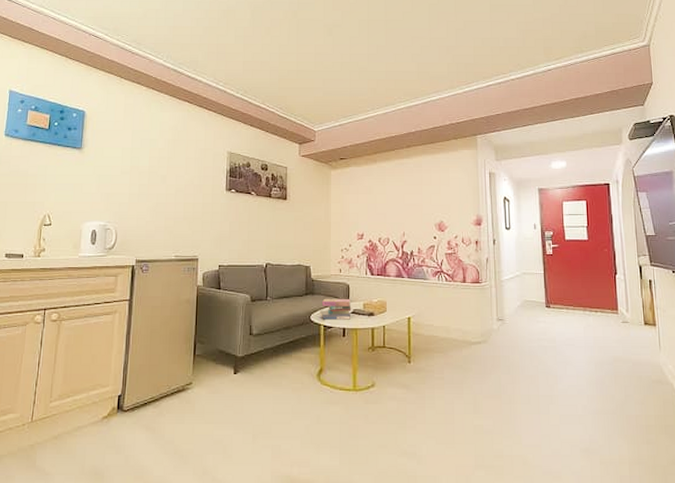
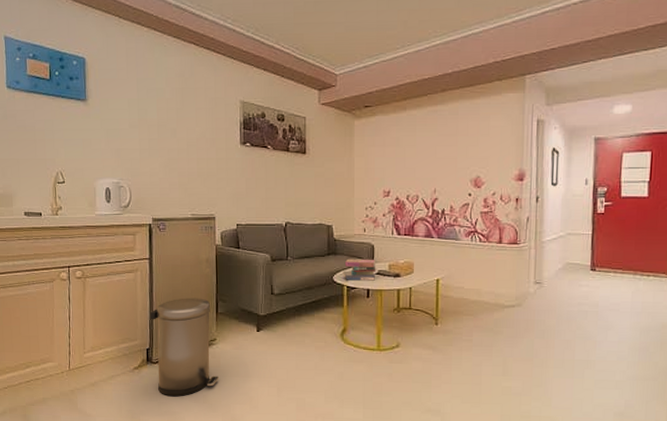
pedal bin: none [125,340,192,448] -> present [150,298,219,397]

